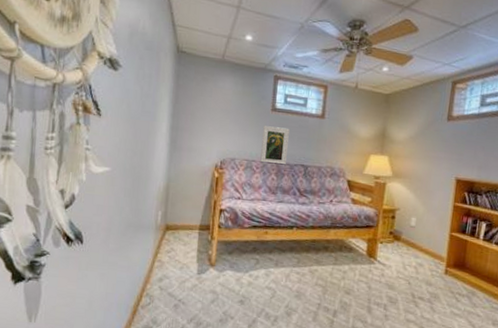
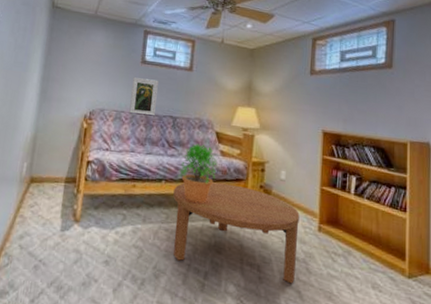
coffee table: none [304,229,428,321] -> present [173,182,300,284]
potted plant: none [309,192,349,248] -> present [178,143,218,203]

